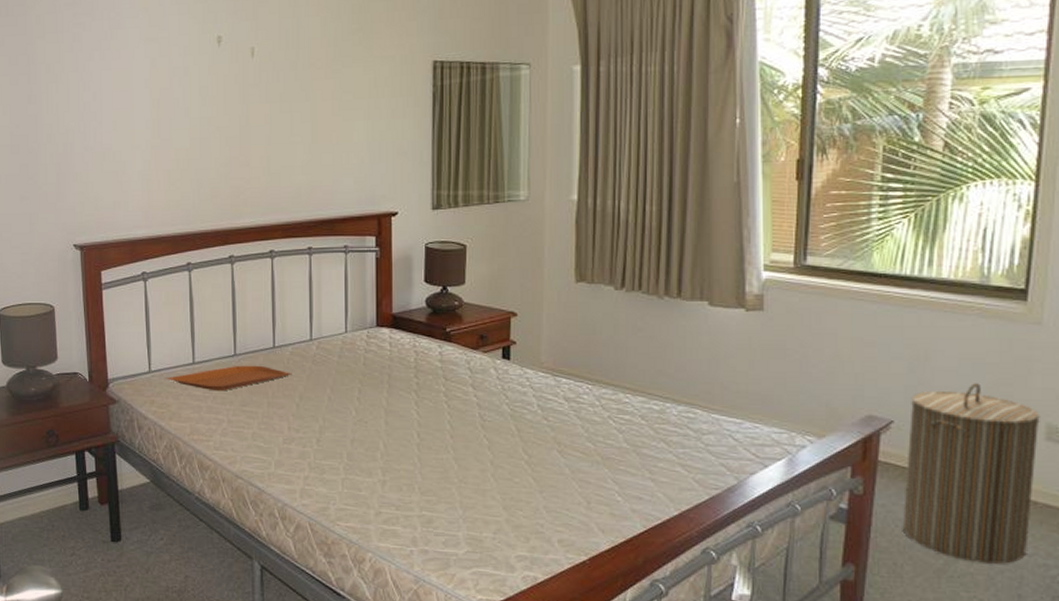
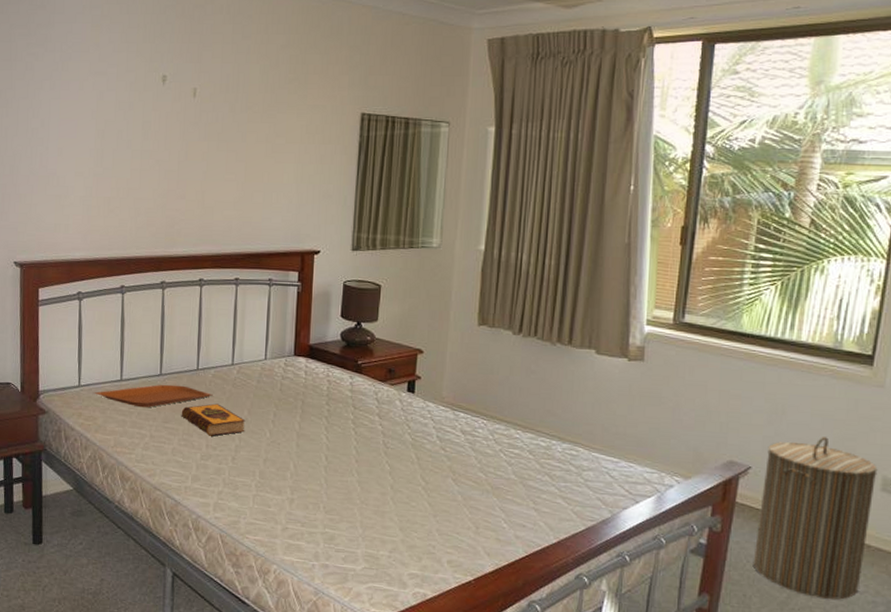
hardback book: none [259,383,329,418] -> present [181,403,246,436]

